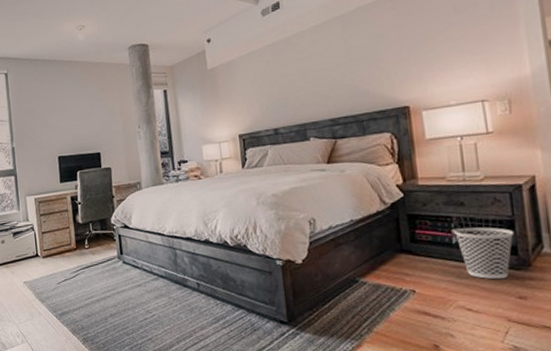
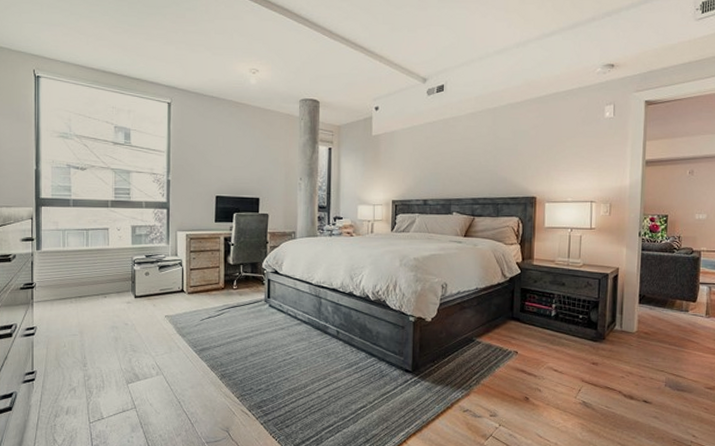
wastebasket: present [453,227,515,280] -> none [553,304,598,348]

